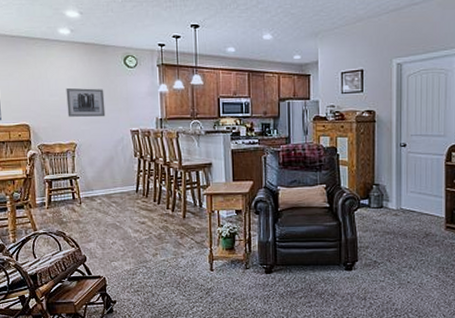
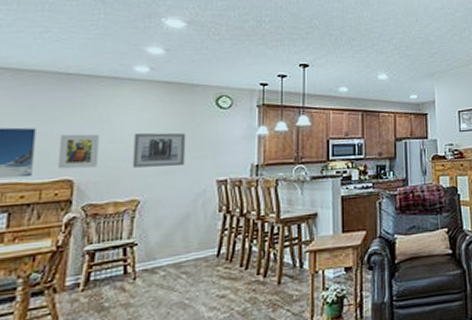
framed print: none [15,87,43,116] -> present [58,134,99,169]

